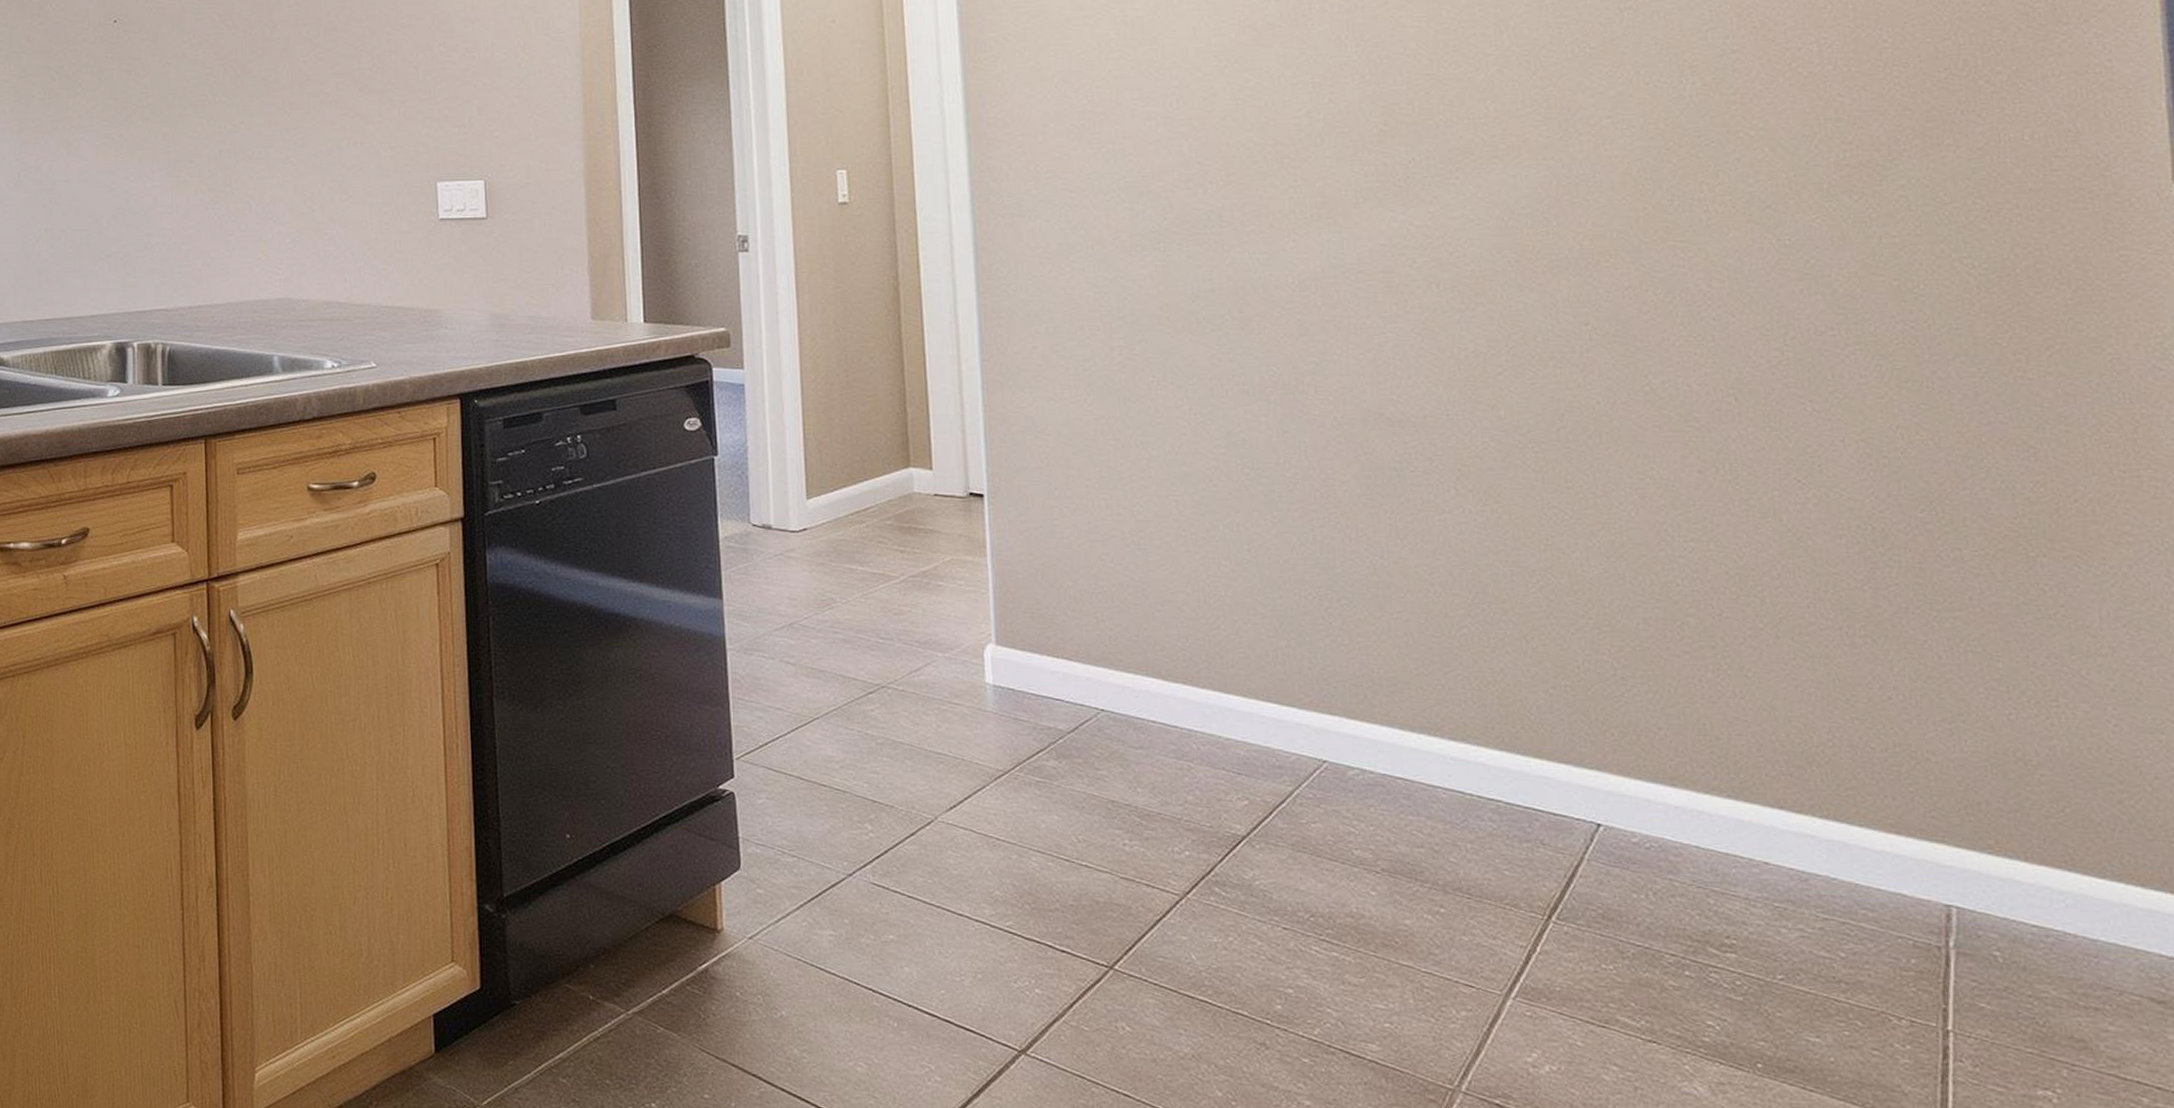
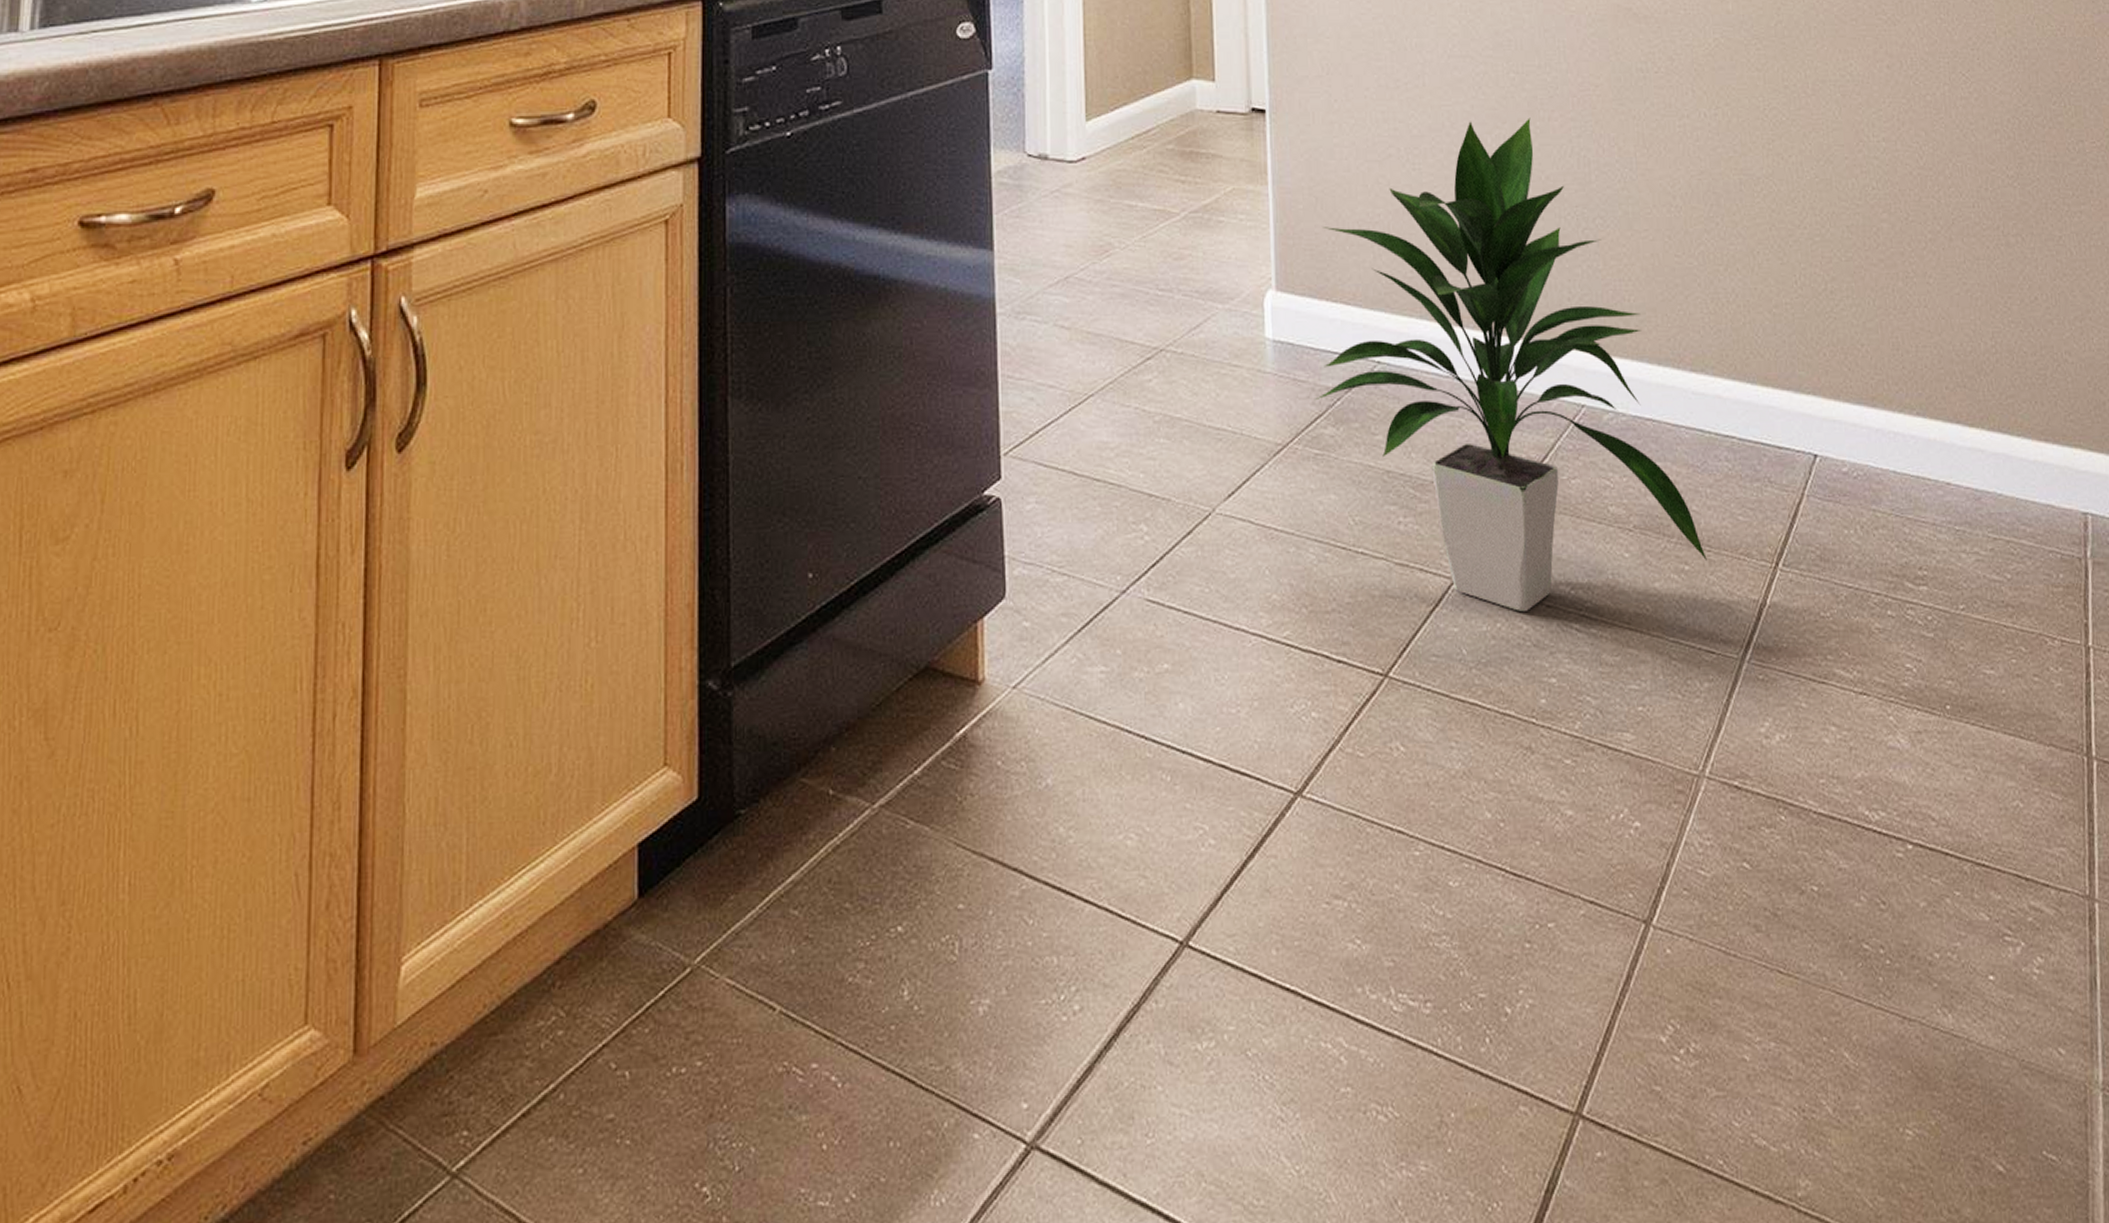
indoor plant: none [1035,508,1466,930] -> present [1314,118,1707,611]

